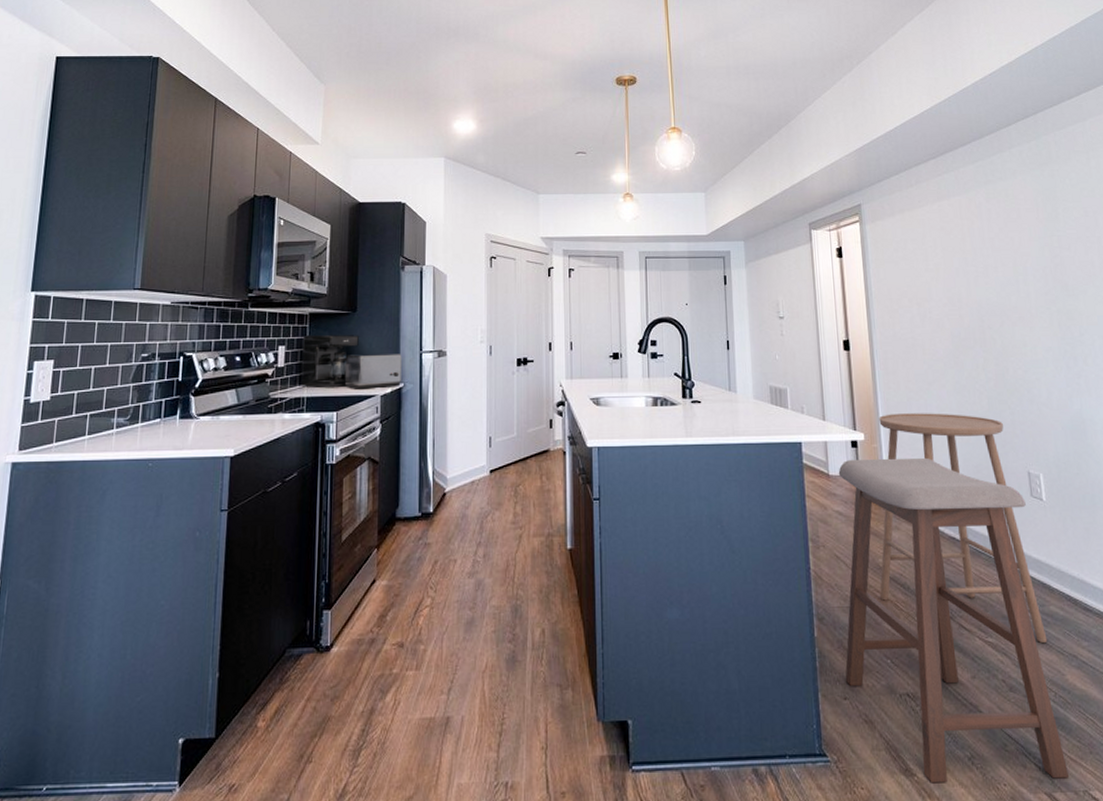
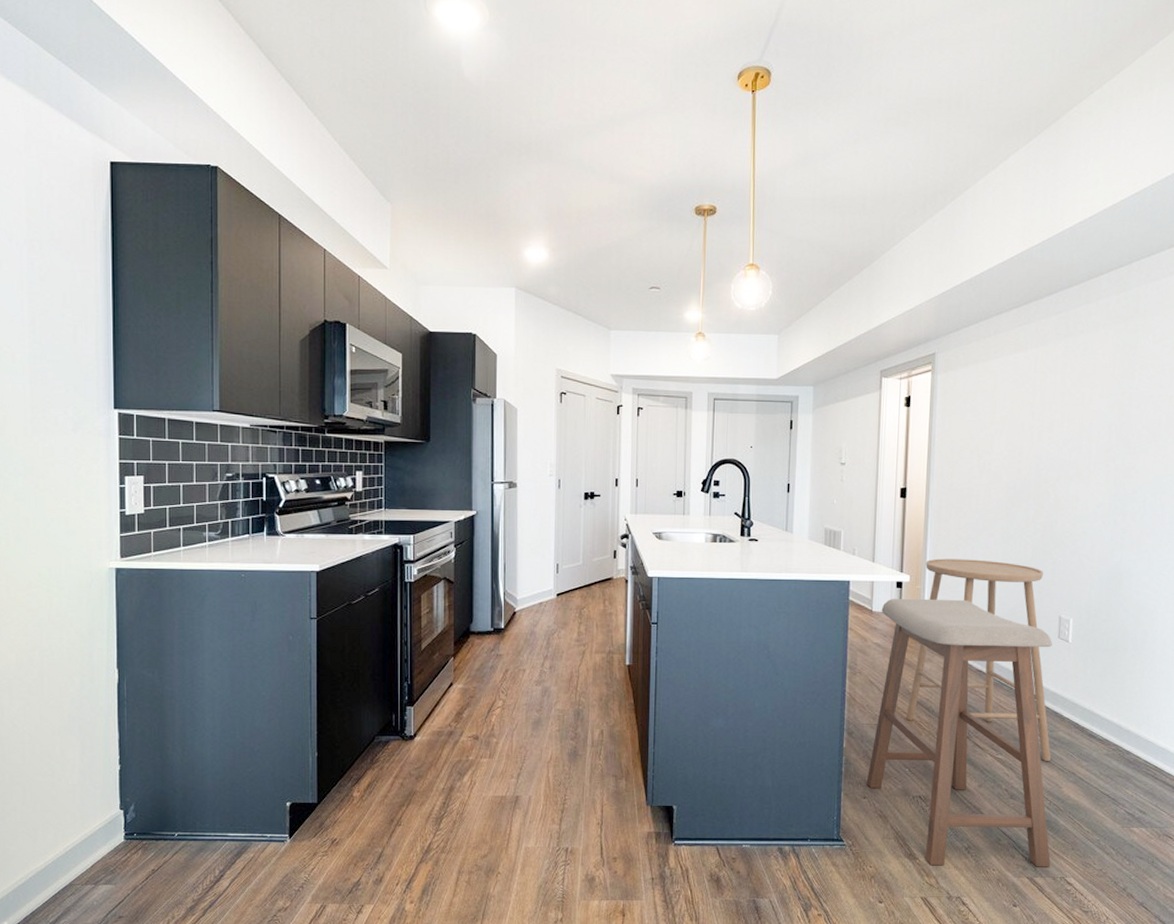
coffee maker: present [300,334,360,388] -> none [378,462,434,513]
toaster: present [344,353,402,389] -> none [420,481,474,515]

